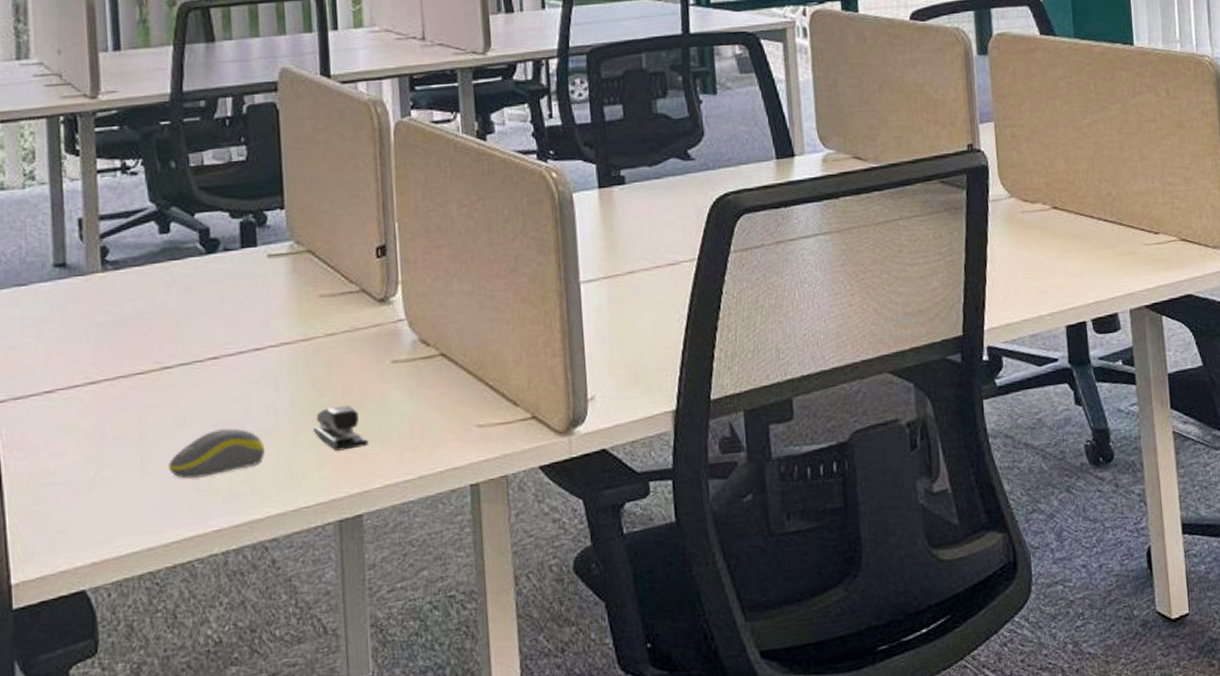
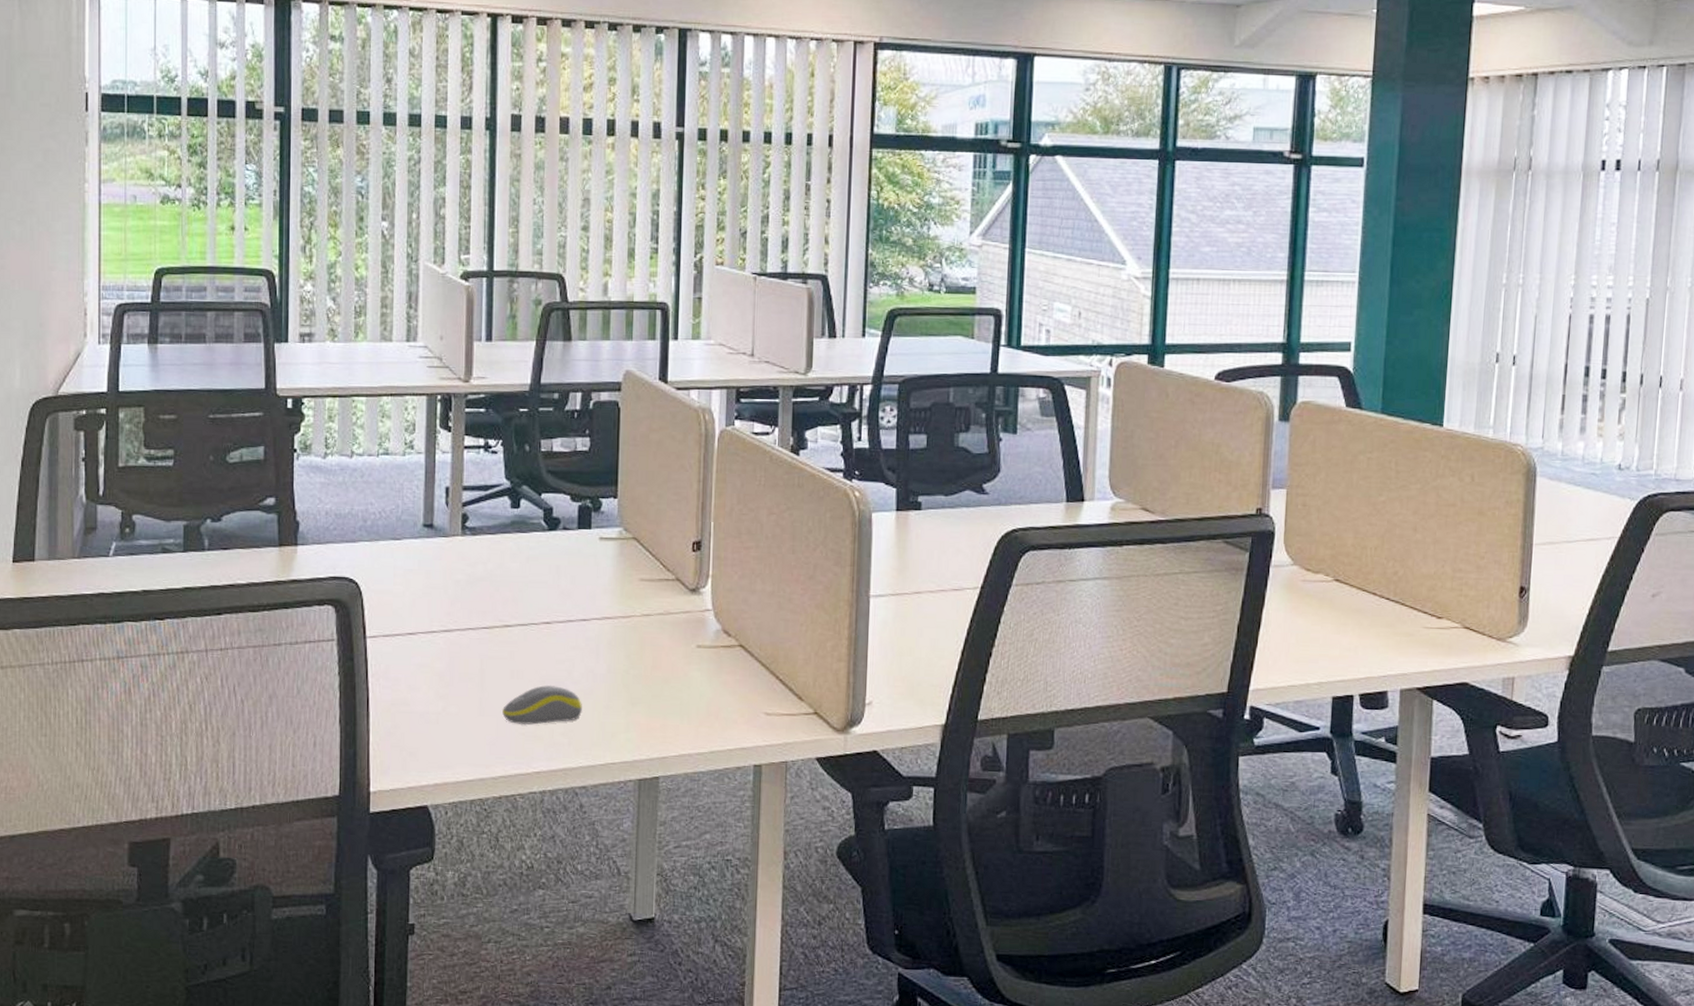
stapler: present [313,405,369,451] -> none [625,678,670,719]

